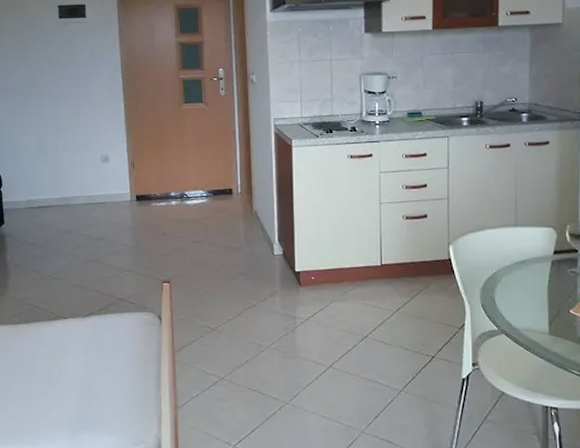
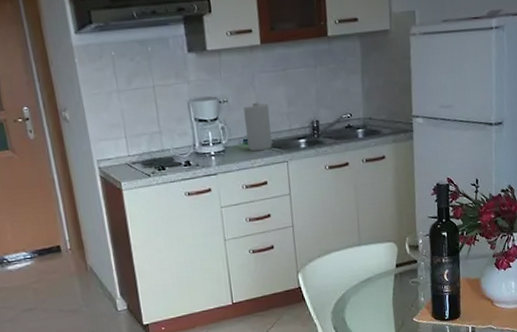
paper towel holder: none [411,80,435,125] -> present [244,102,272,152]

